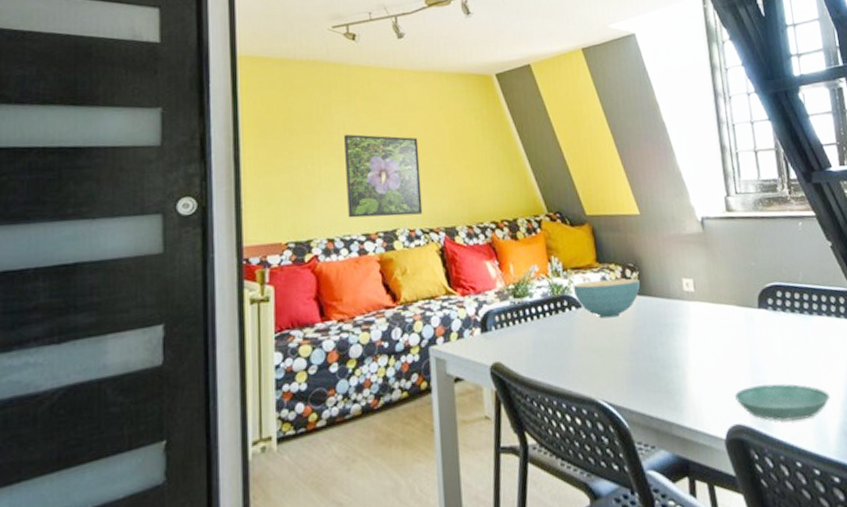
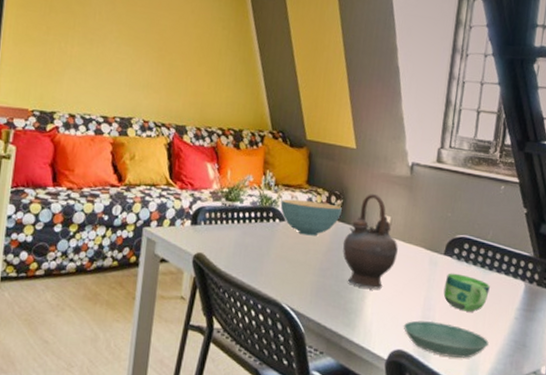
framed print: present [344,134,423,218] -> none [91,20,166,108]
teapot: none [649,258,710,363] -> present [343,194,398,289]
cup: none [766,325,816,366] -> present [443,273,490,312]

